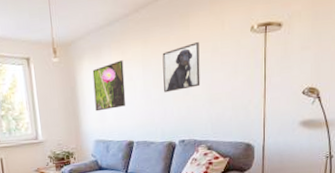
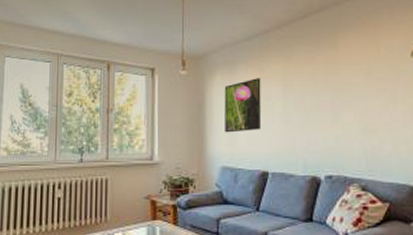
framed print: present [162,42,201,93] -> none [307,64,352,118]

